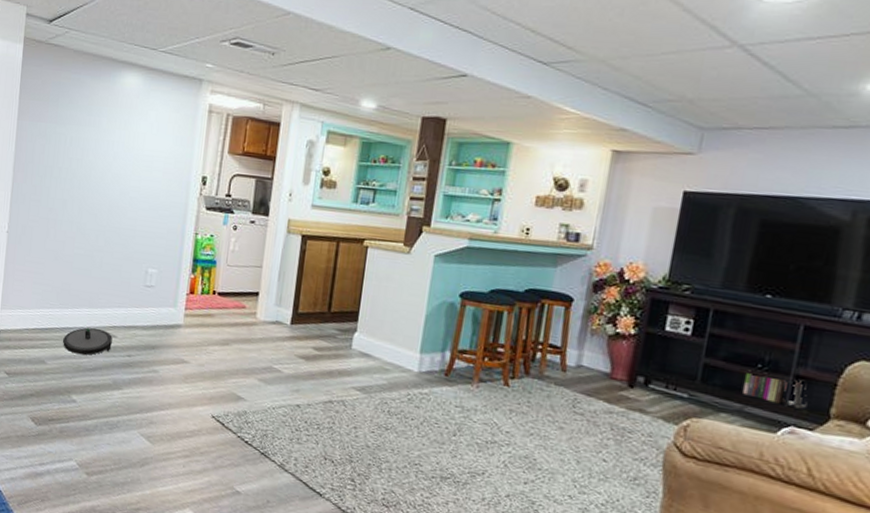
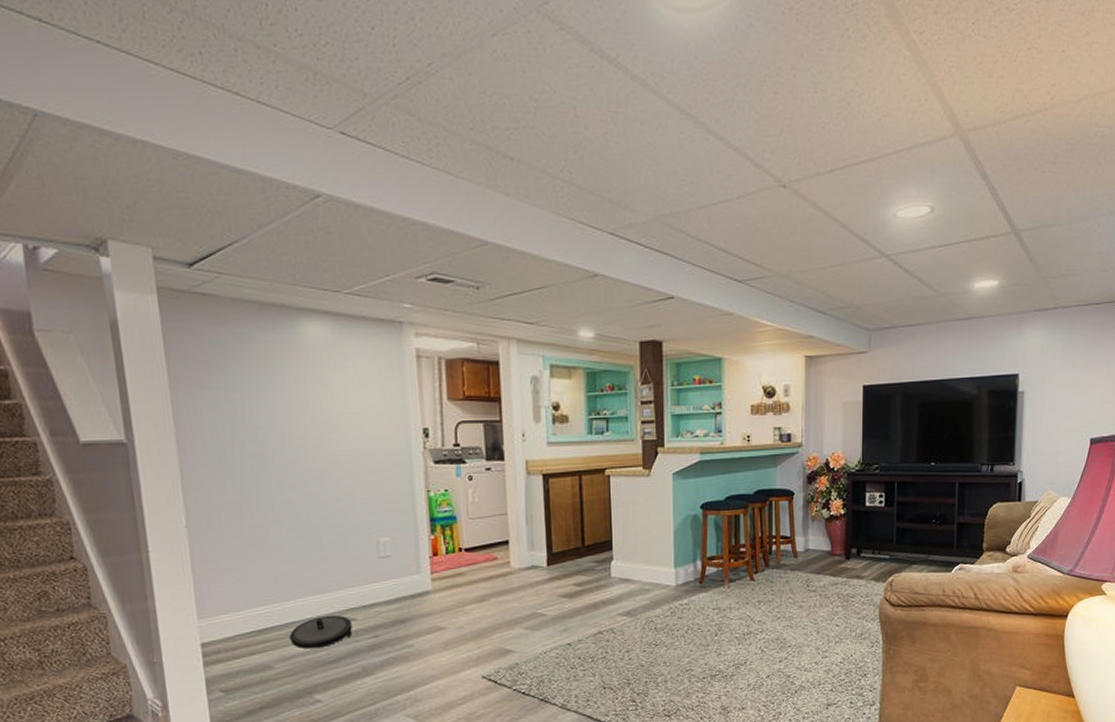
books: present [743,370,808,409] -> none [926,526,968,549]

